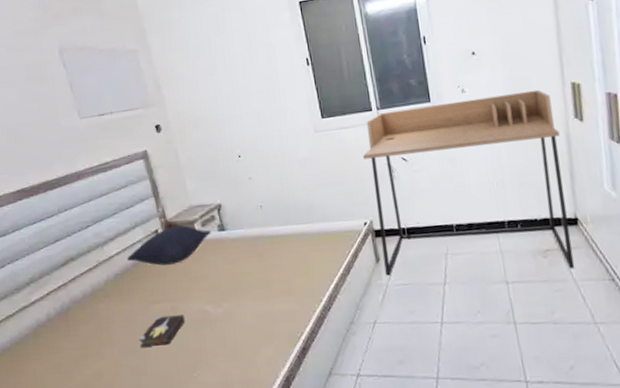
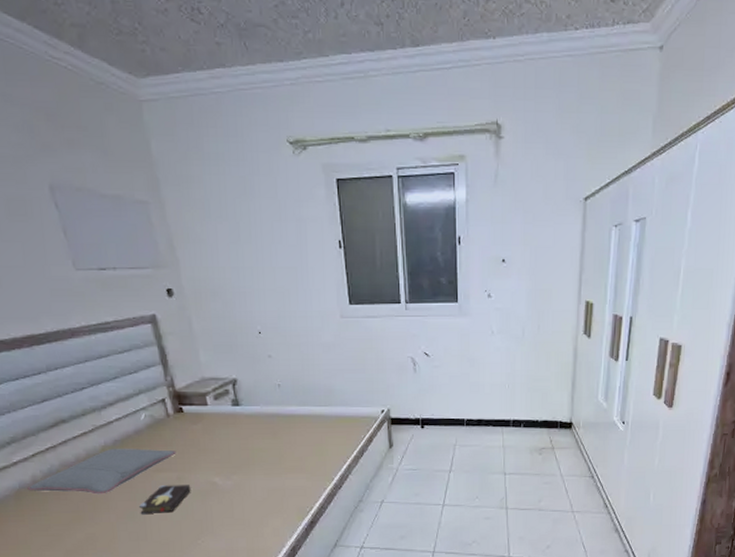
pillow: none [43,280,170,330] -> present [27,448,176,495]
pillow: present [127,225,211,266] -> none [129,397,224,435]
desk: present [363,89,574,276] -> none [387,303,569,466]

